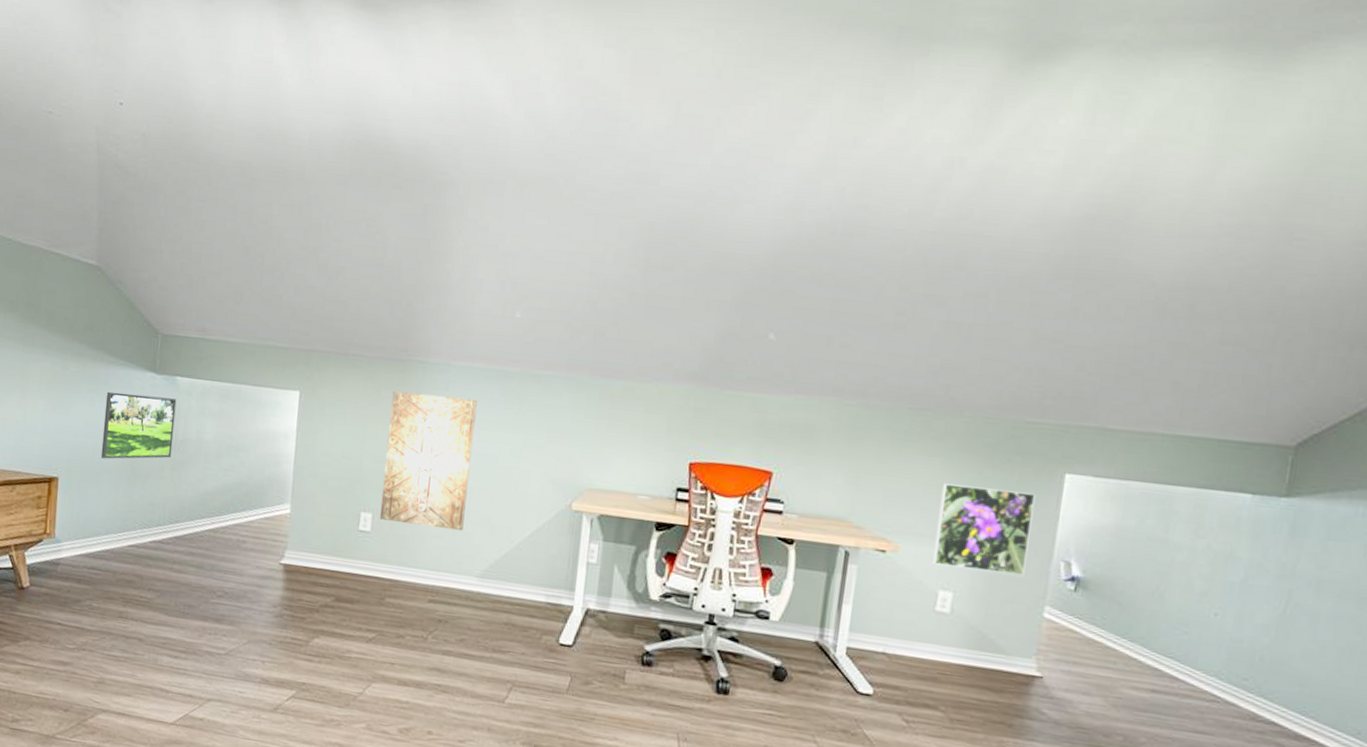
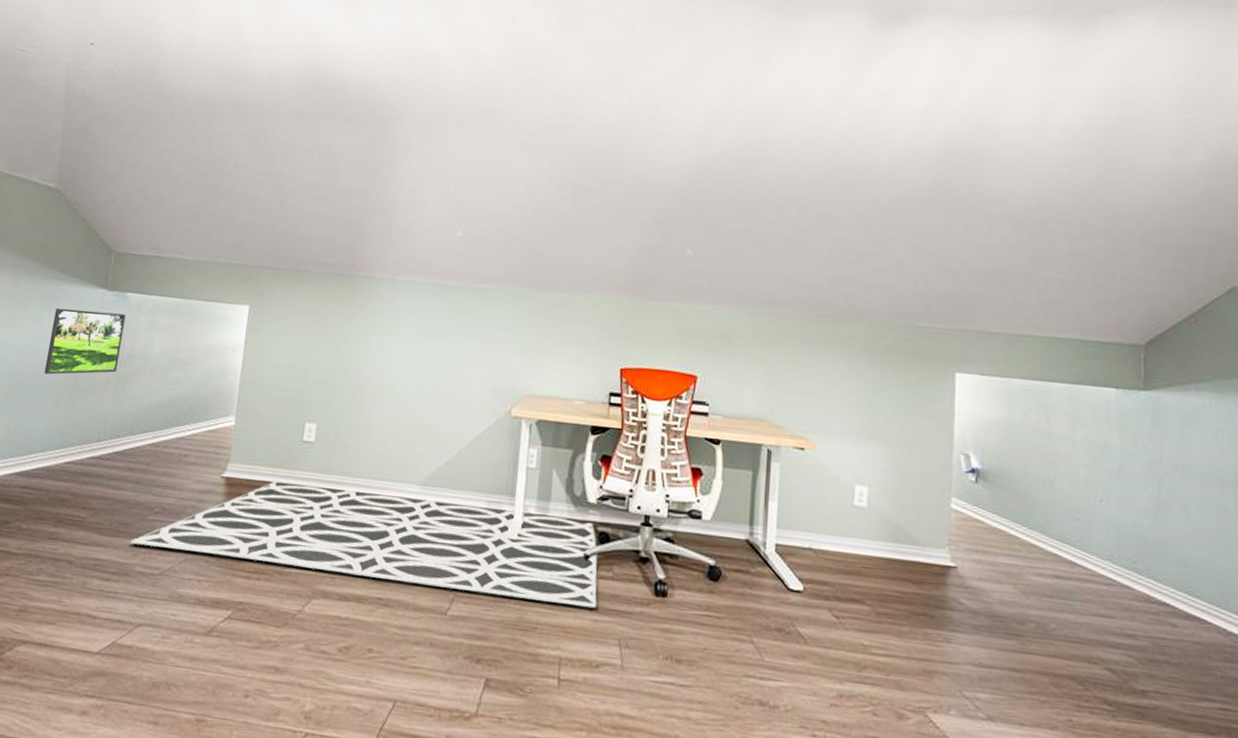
rug: none [196,569,658,703] -> present [130,481,598,609]
wall art: present [379,391,477,531] -> none [323,305,421,439]
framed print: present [932,483,1036,576] -> none [847,384,932,469]

